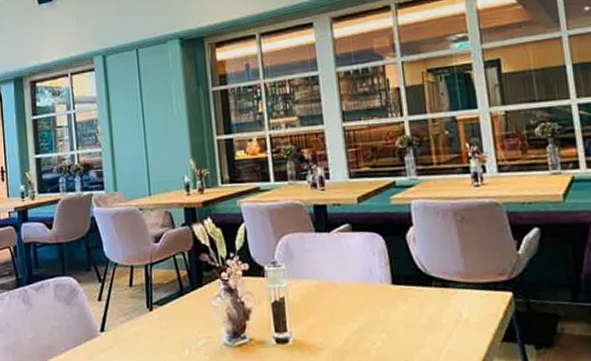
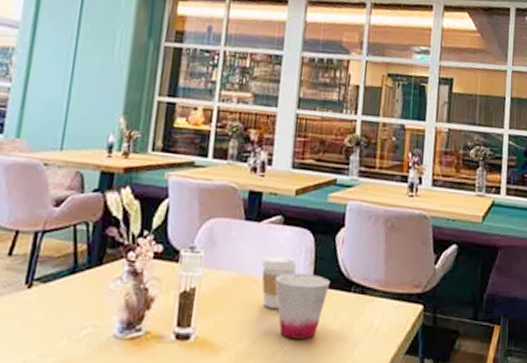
coffee cup: none [339,260,374,309] -> present [261,255,297,308]
cup: none [354,273,410,335] -> present [275,272,331,340]

